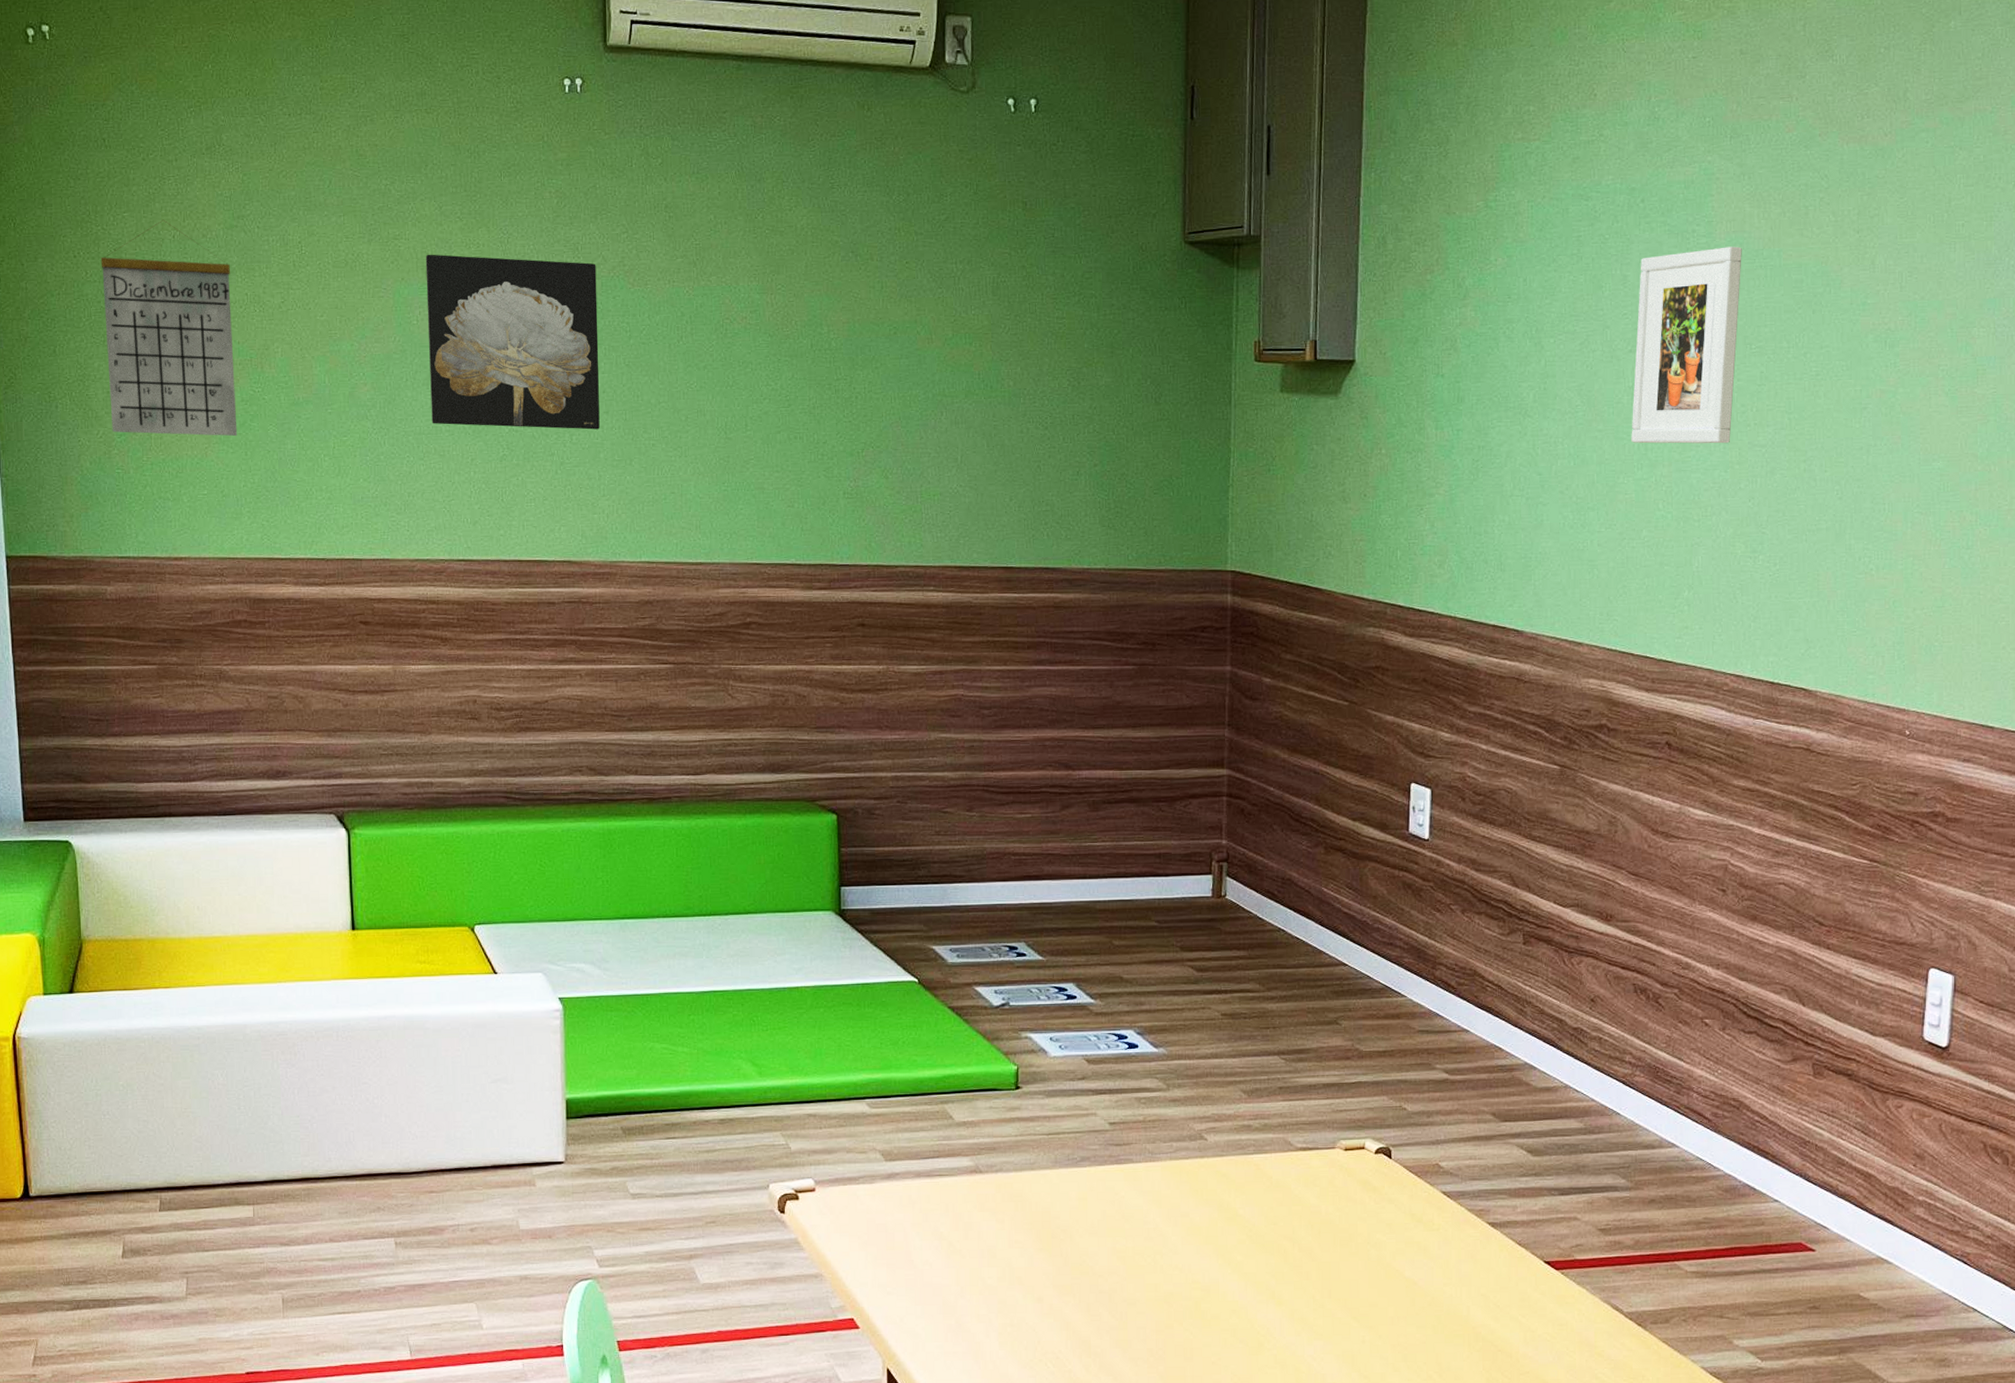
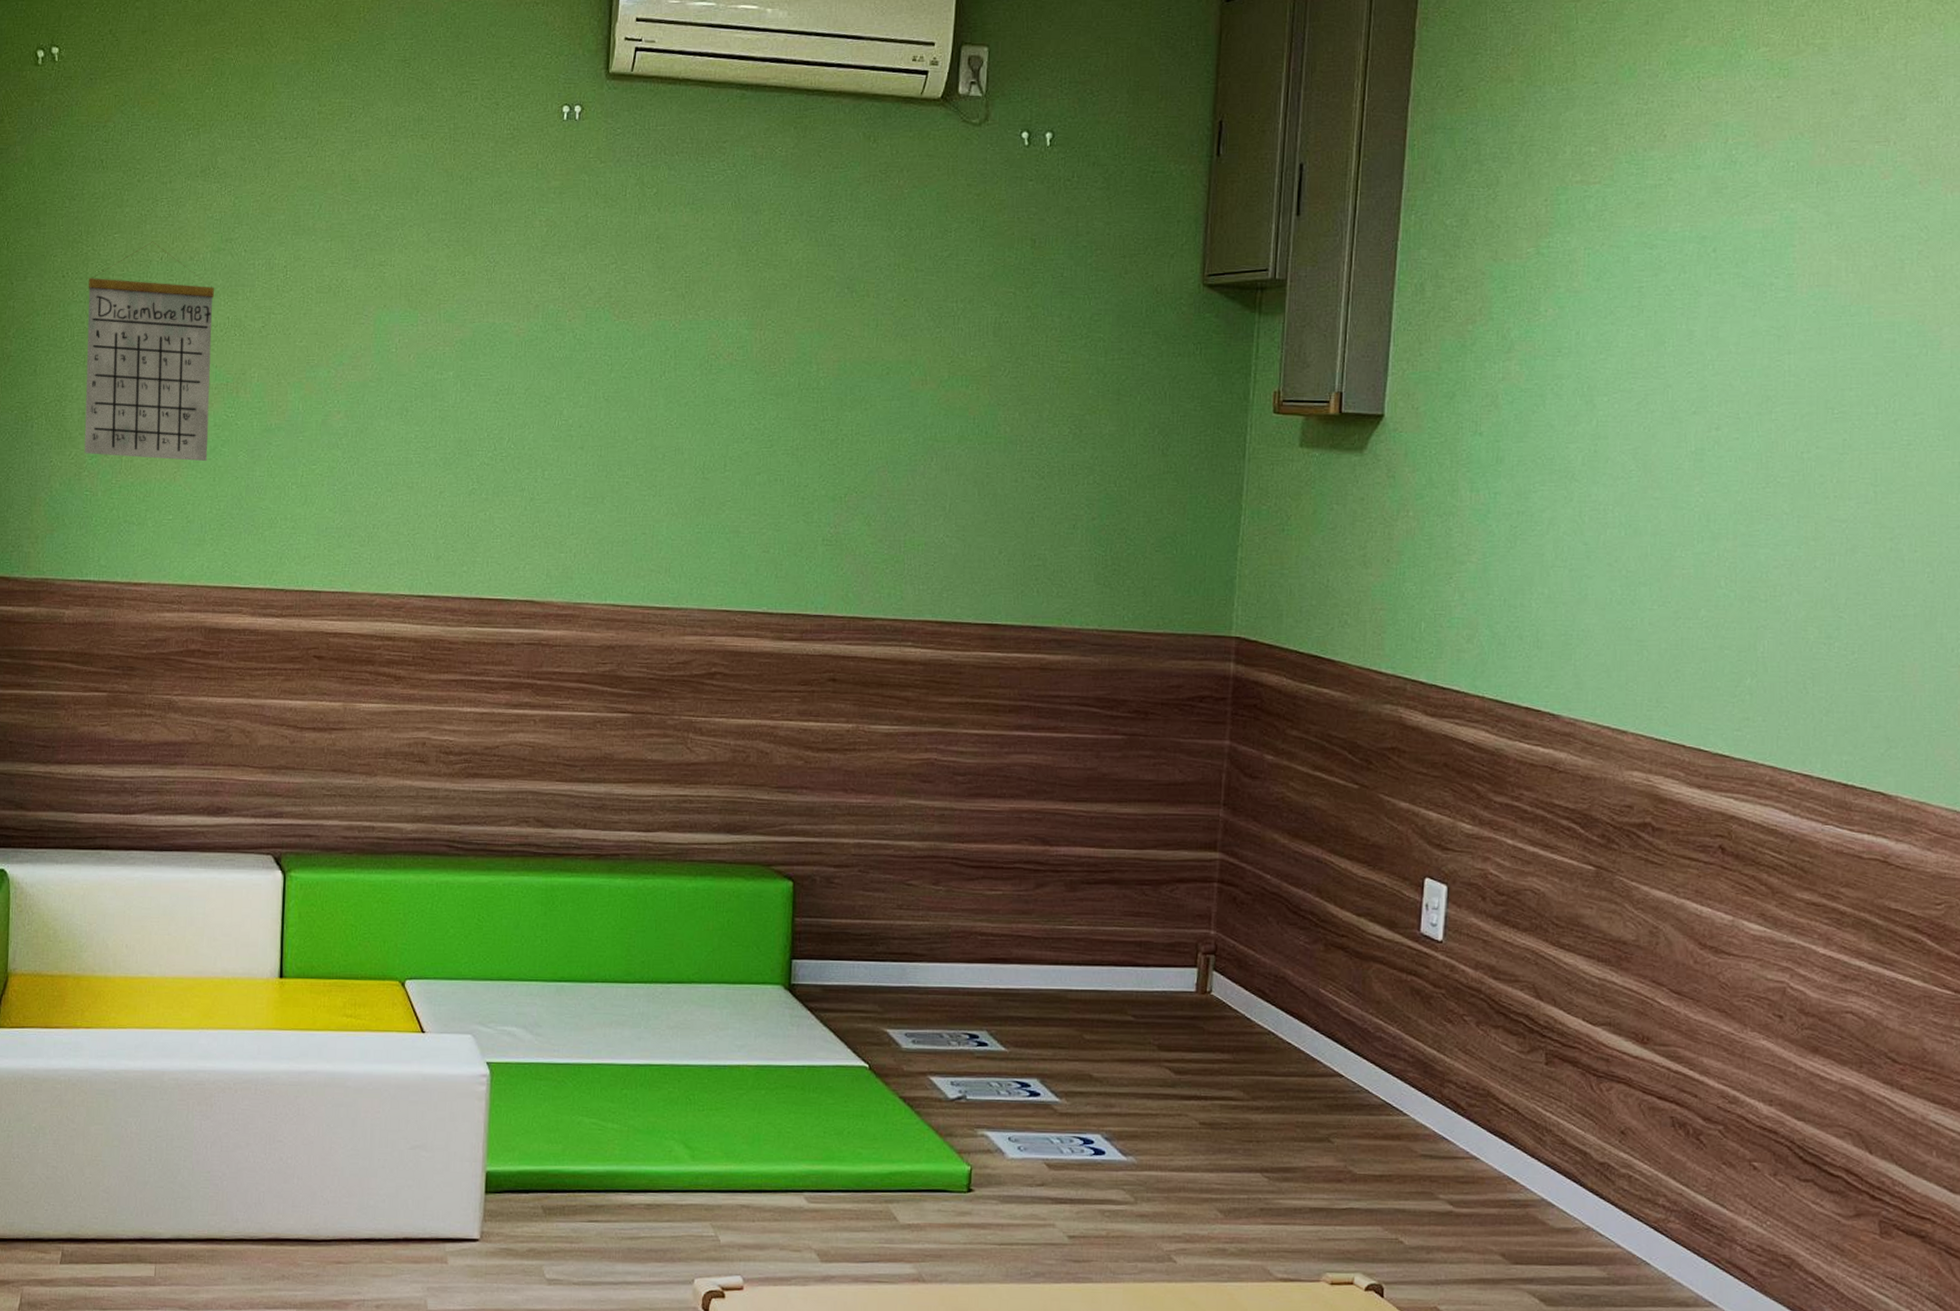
wall art: present [425,254,600,430] -> none [402,281,582,465]
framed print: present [1631,246,1742,444] -> none [1691,302,1826,517]

